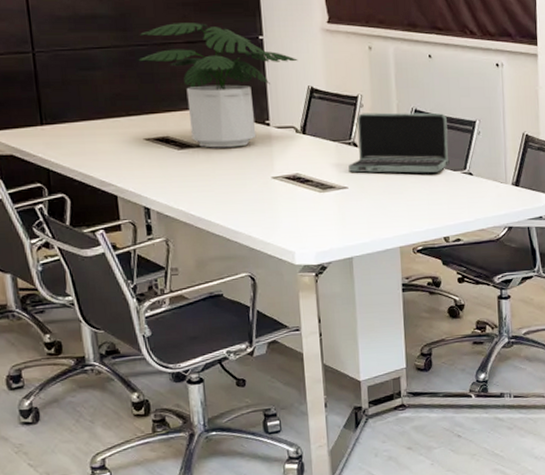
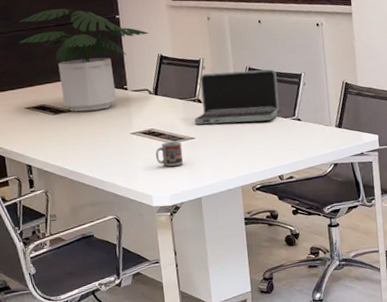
cup: none [300,190,334,219] -> present [155,141,184,167]

